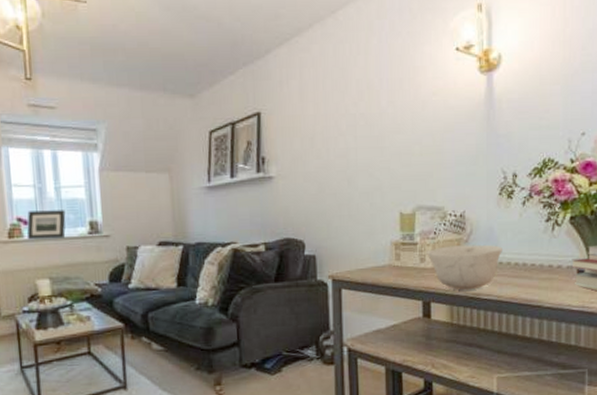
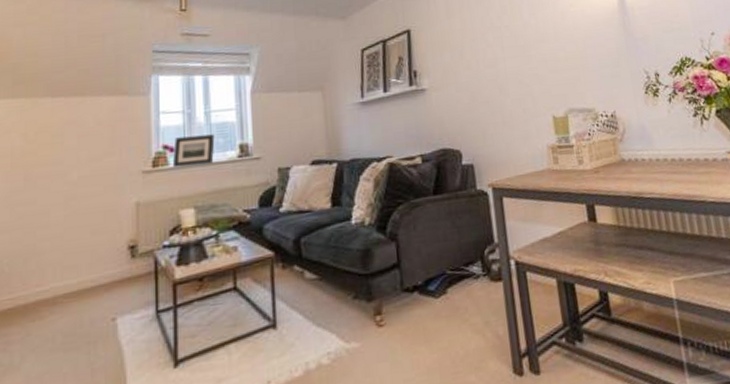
bowl: present [427,244,502,290] -> none [583,142,657,190]

